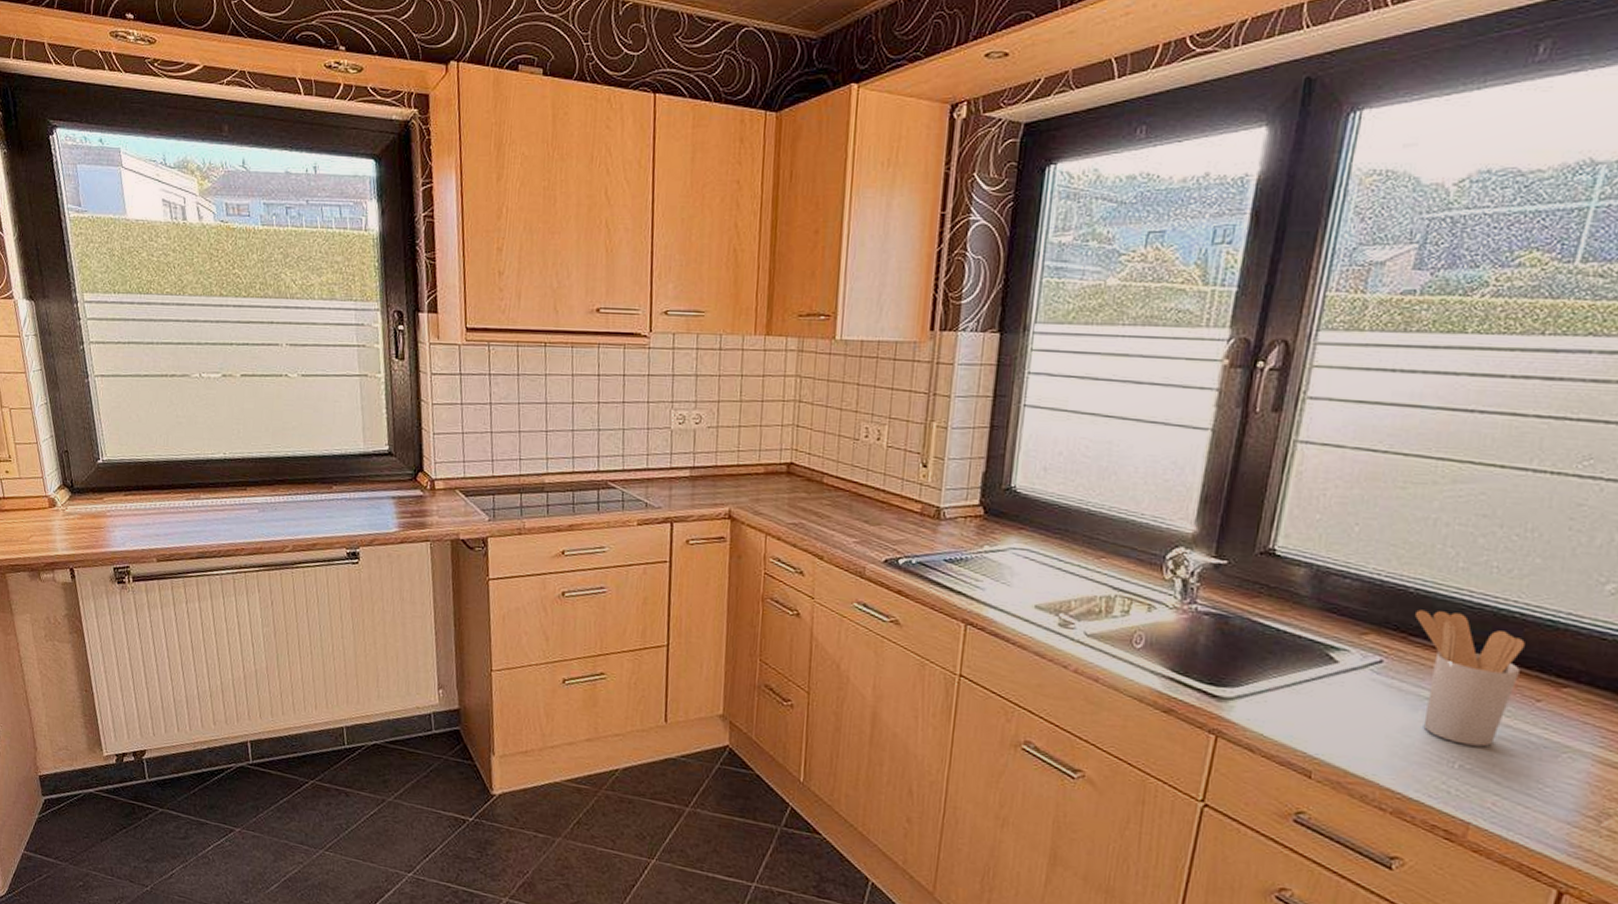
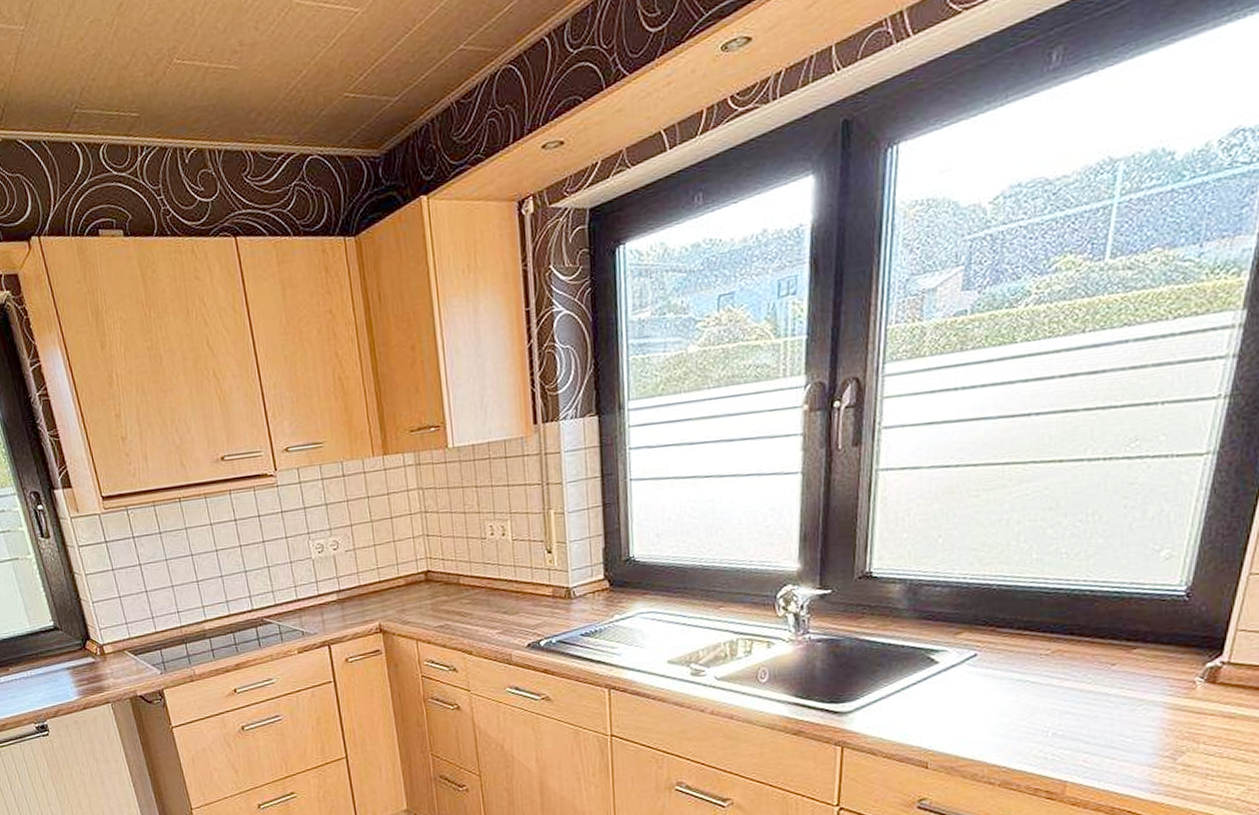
utensil holder: present [1415,609,1525,747] -> none [1001,600,1096,715]

